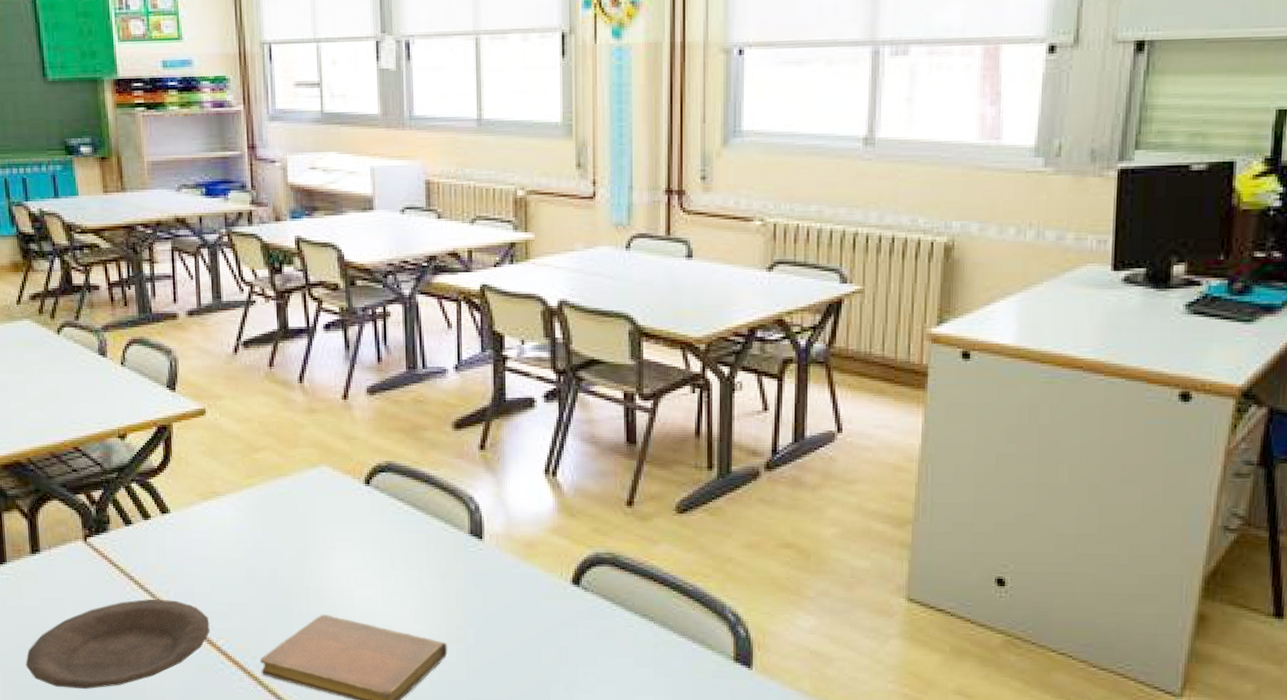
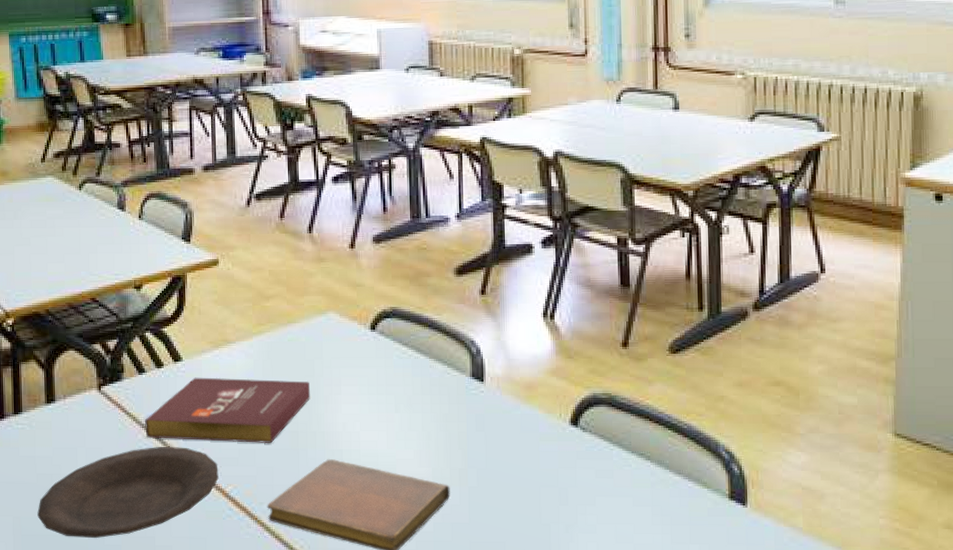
book: none [133,530,304,599] -> present [145,377,311,444]

